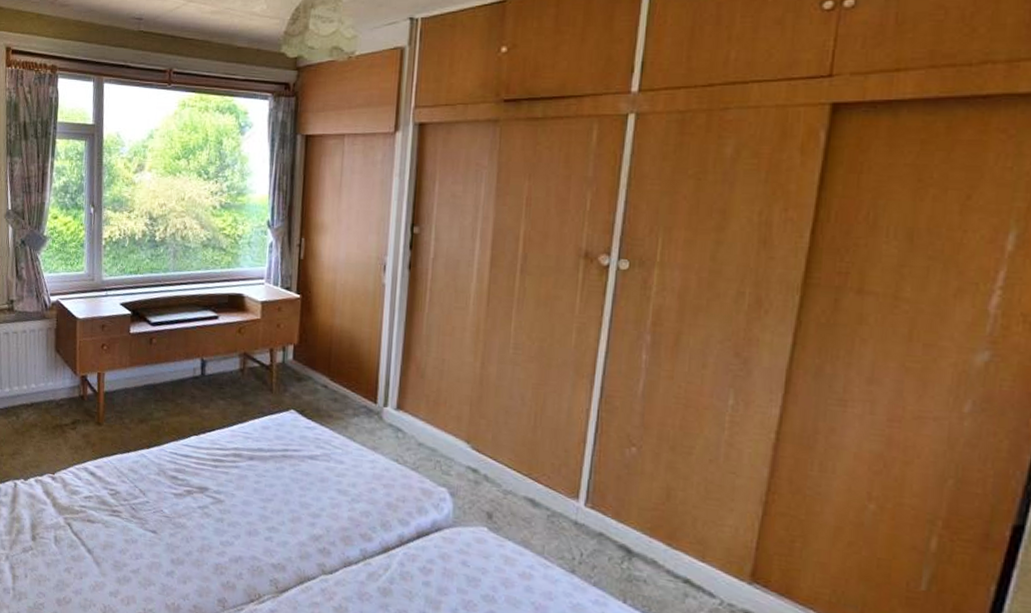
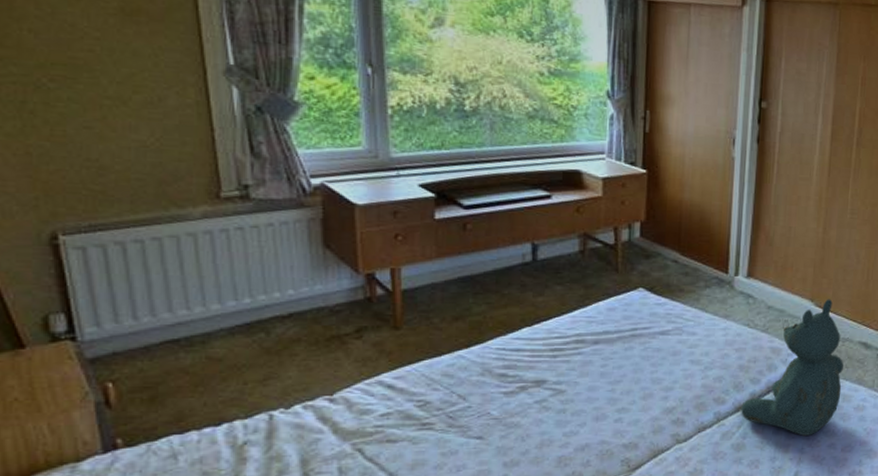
teddy bear: none [388,442,507,596] -> present [741,299,844,436]

